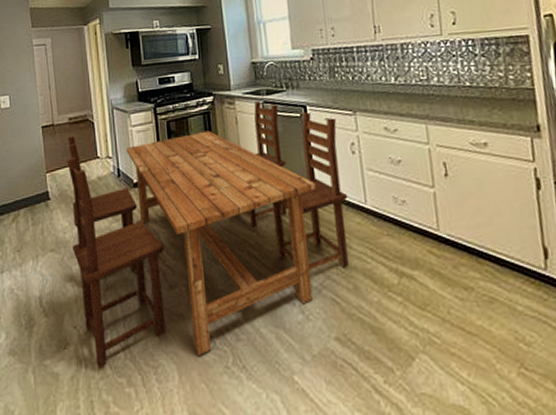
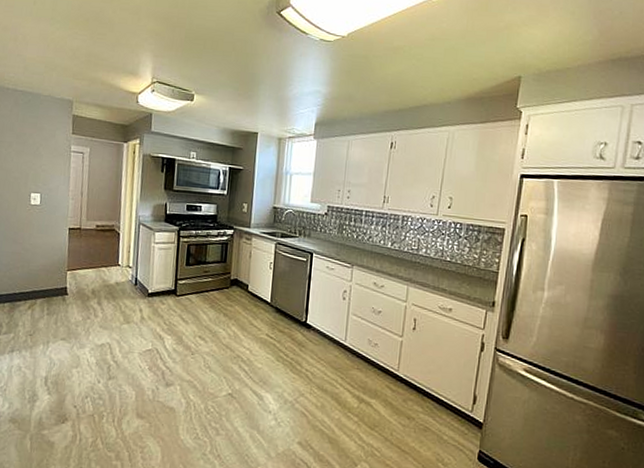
dining table: present [67,101,349,369] -> none [82,241,335,443]

